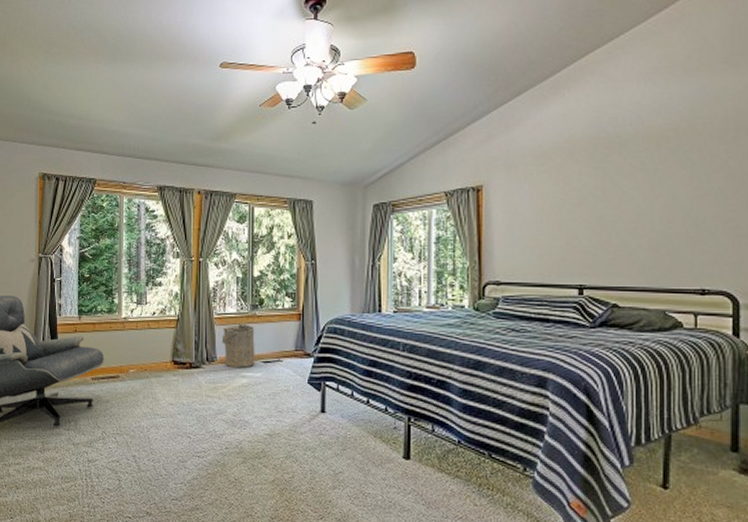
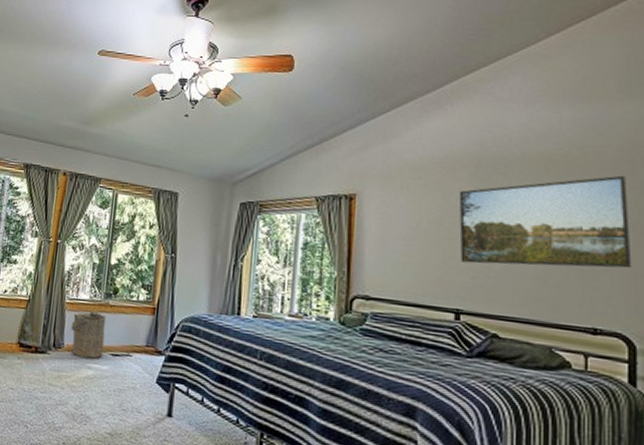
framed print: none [578,144,735,241] -> present [459,175,632,269]

